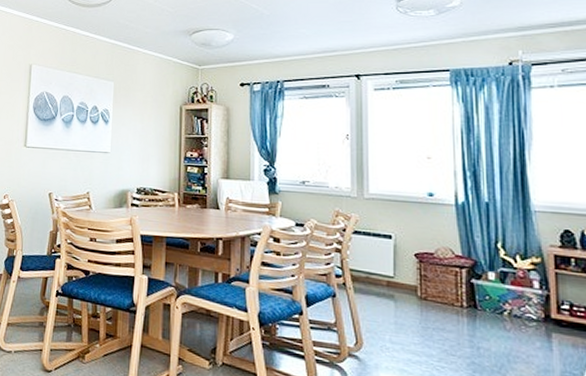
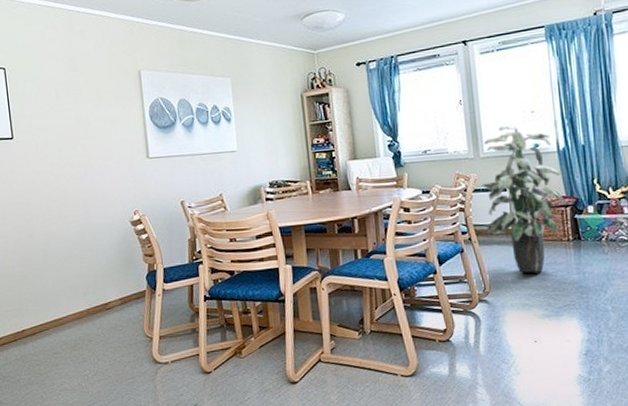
indoor plant: none [363,167,458,337] -> present [481,124,563,273]

